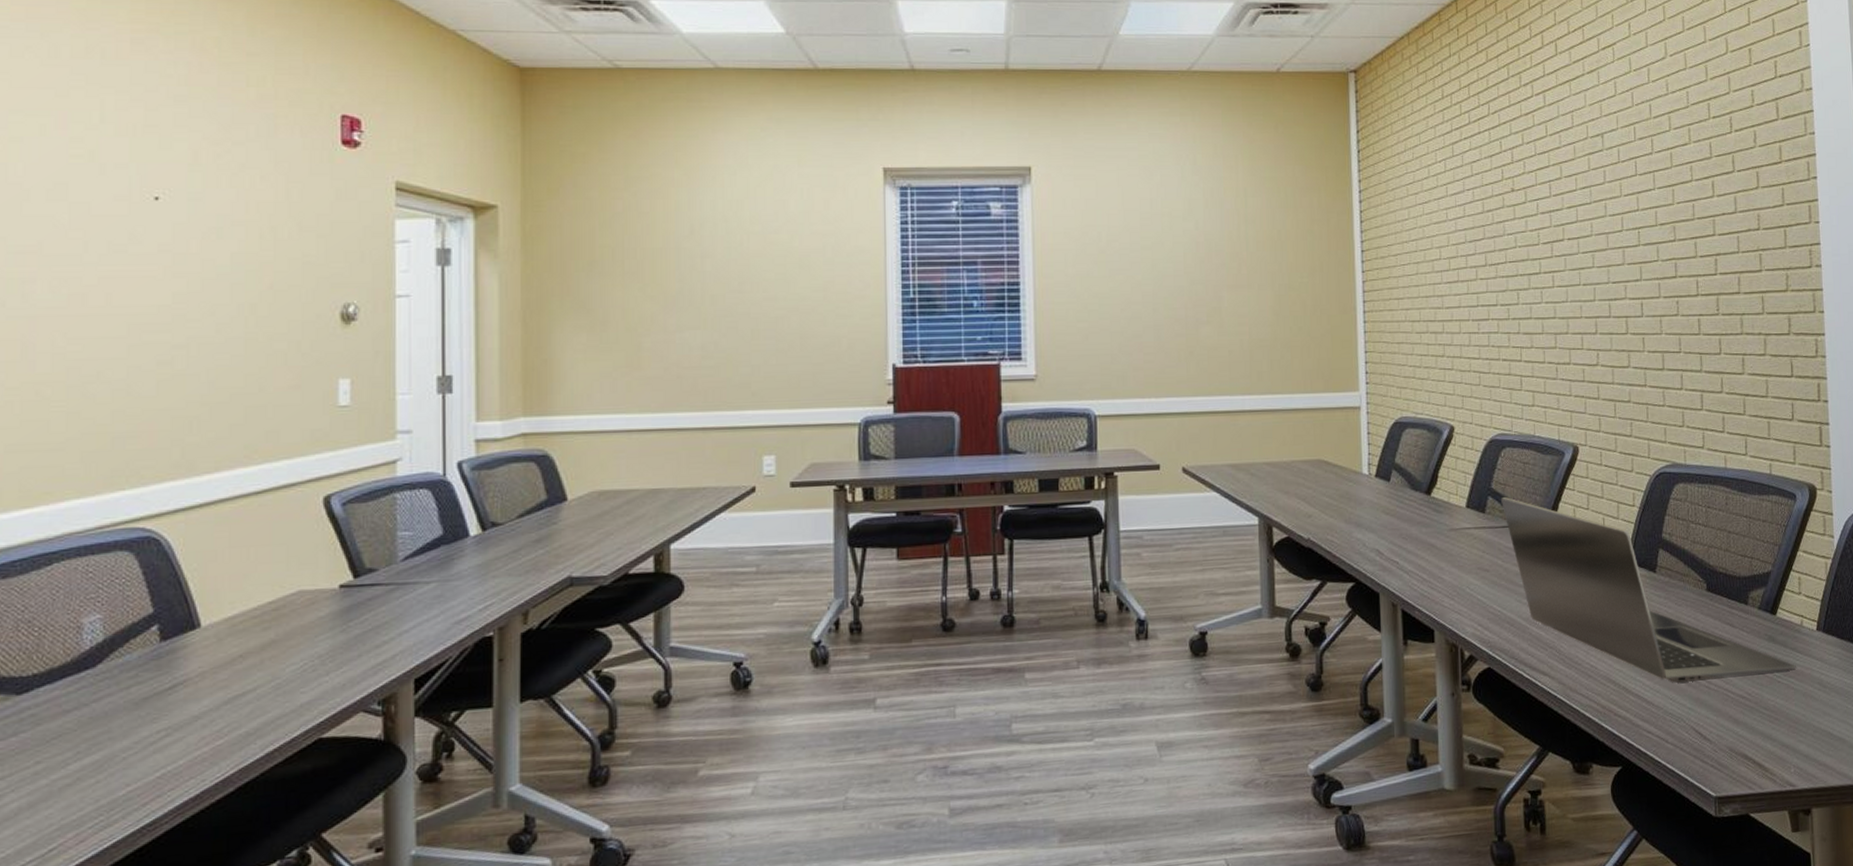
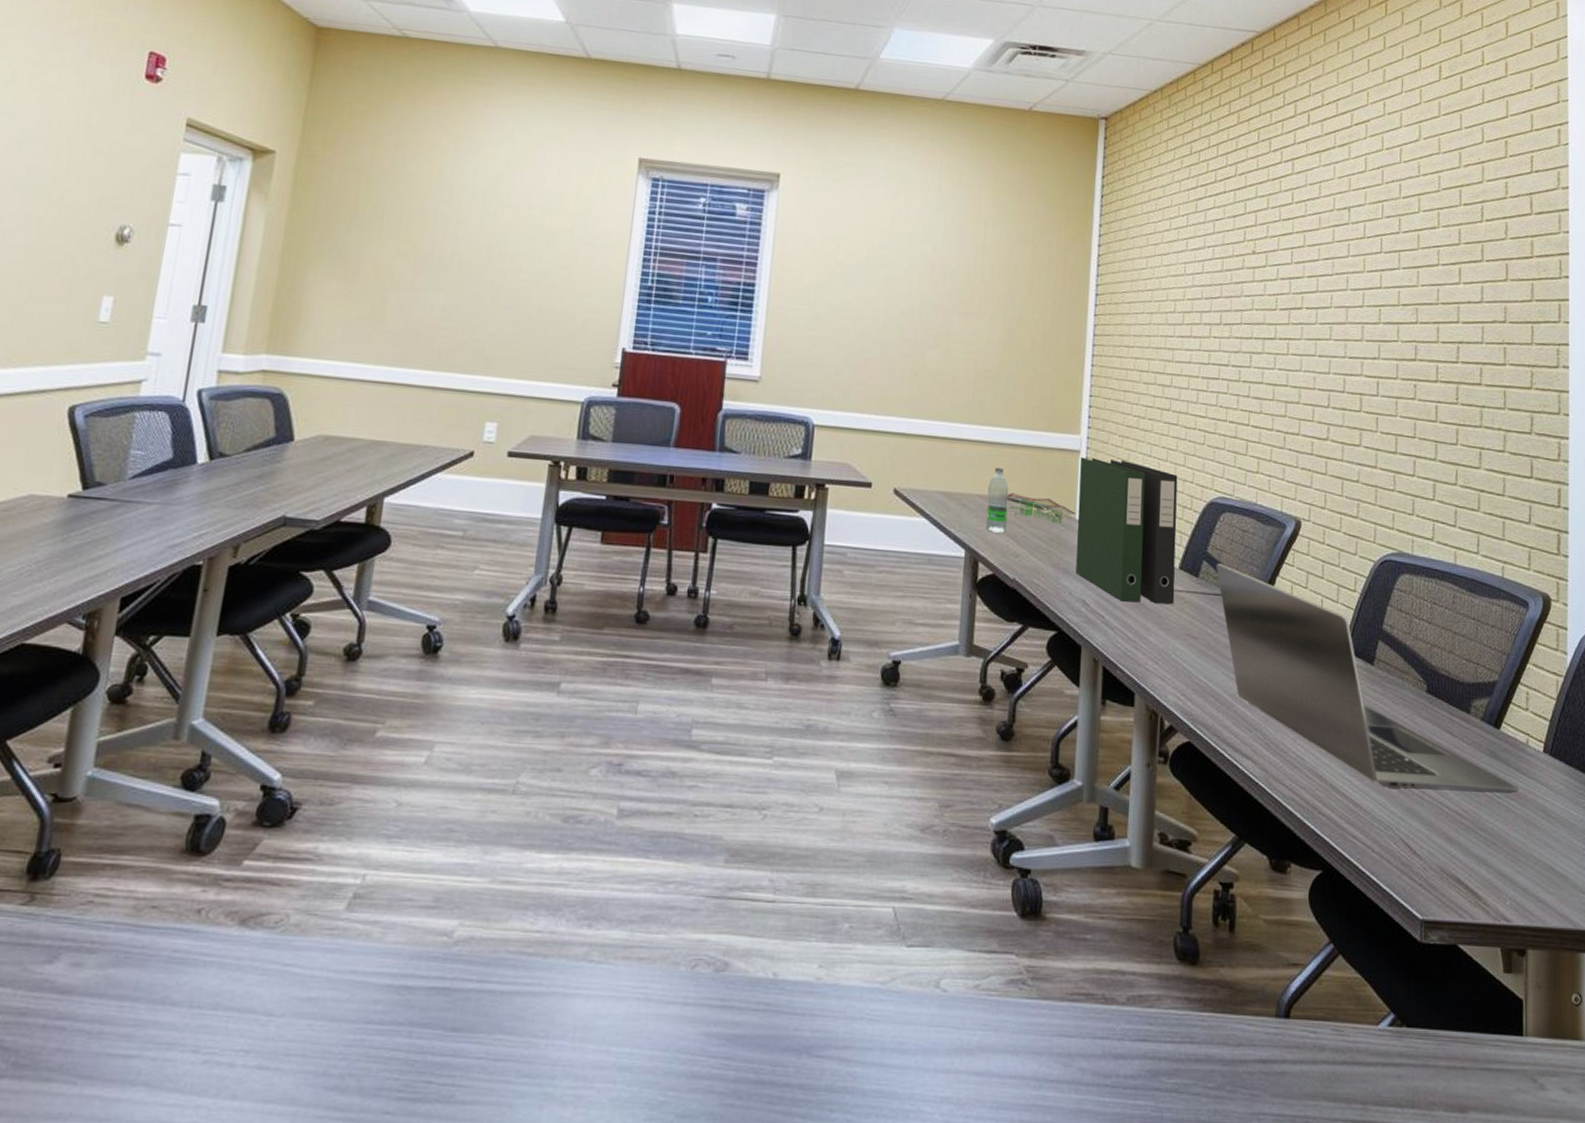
bottle: none [1274,434,1296,497] -> present [985,468,1009,533]
papers: none [1293,456,1362,480] -> present [1006,493,1075,524]
binder: none [1361,410,1464,546] -> present [1075,457,1178,604]

